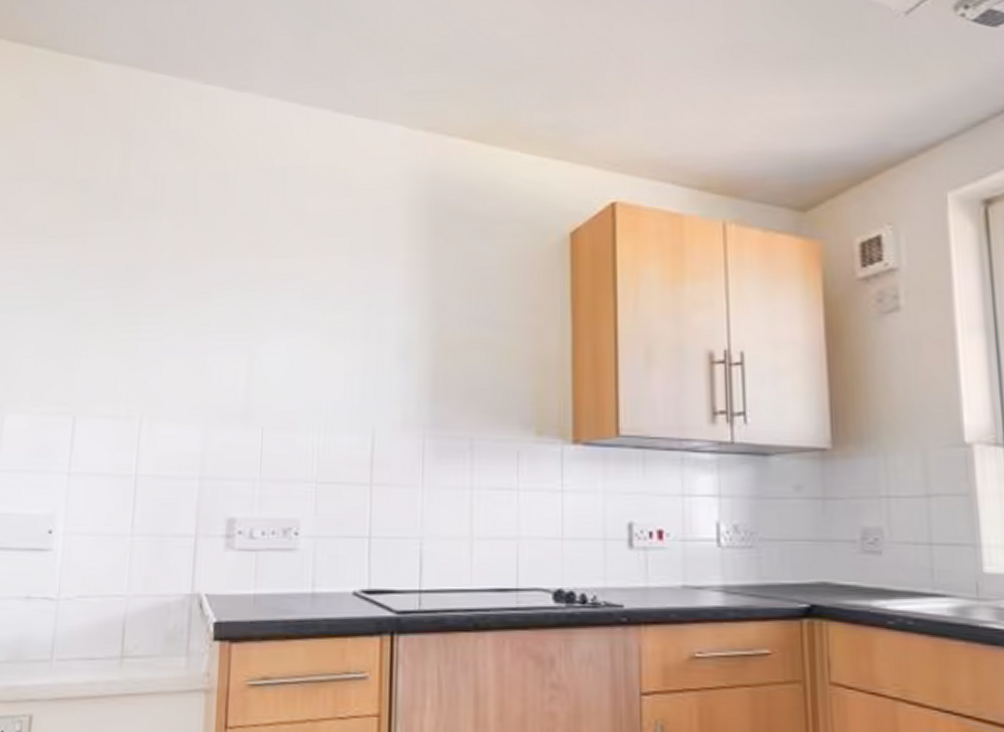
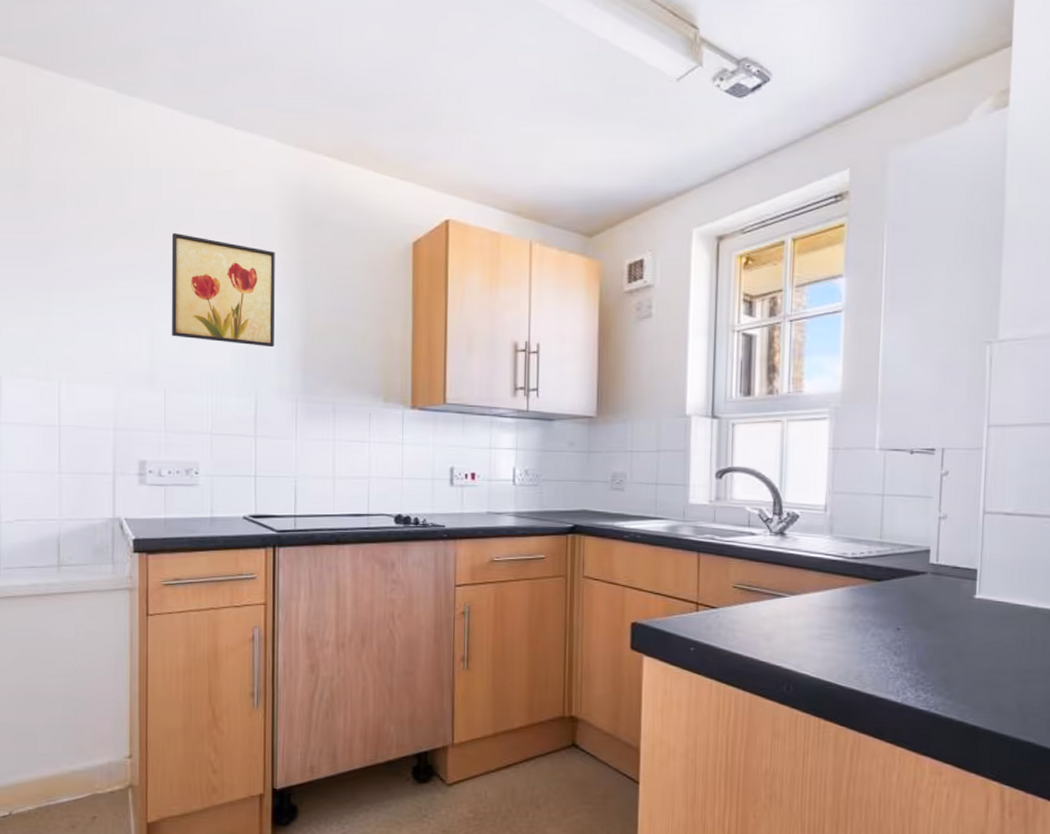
wall art: none [273,238,400,371] -> present [171,232,275,348]

